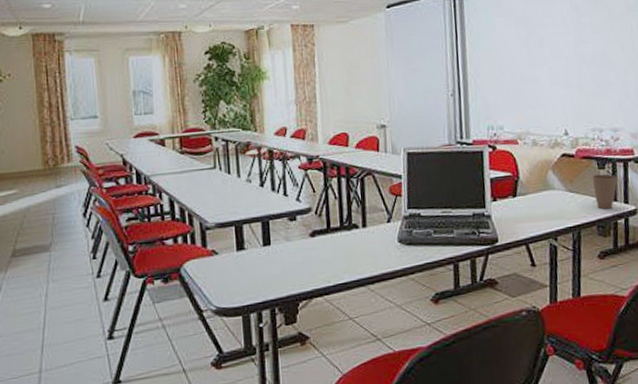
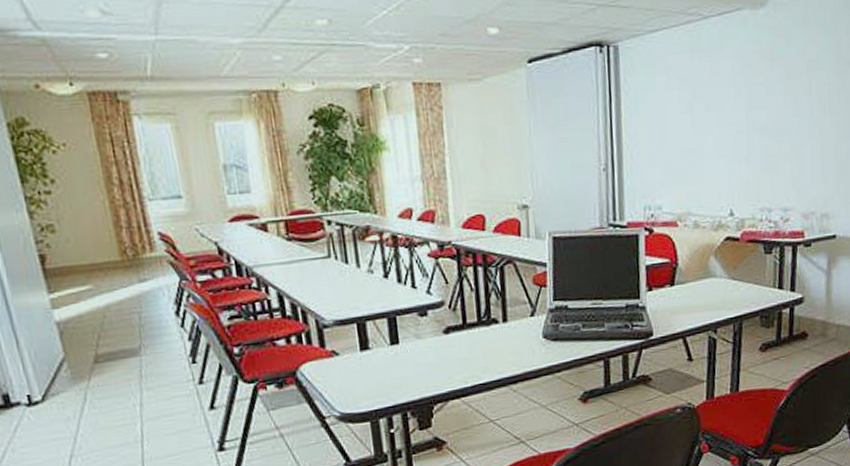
cup: present [591,174,618,210] -> none [757,259,786,298]

